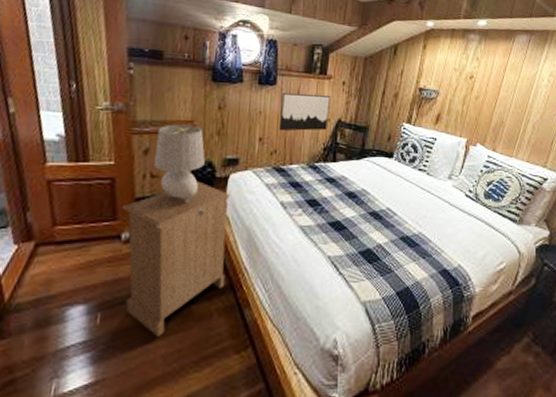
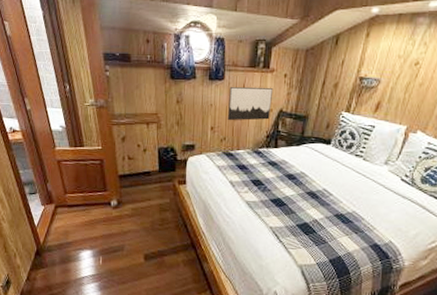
cabinet: present [121,181,230,338] -> none [109,163,189,277]
table lamp: present [154,124,205,204] -> none [130,116,168,181]

